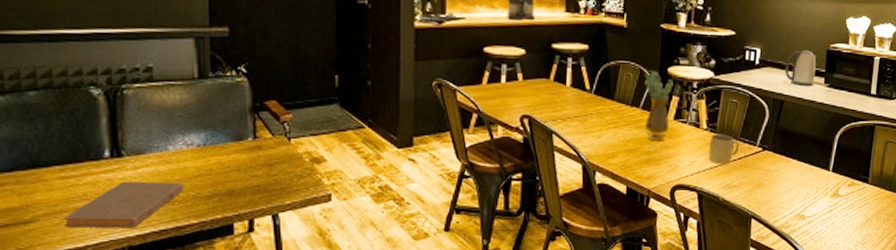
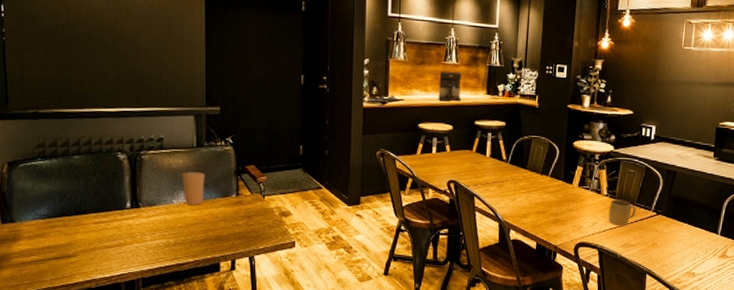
book: present [64,181,185,229] -> none [97,226,184,264]
cup: none [178,110,211,152] -> present [181,172,205,205]
vase: present [644,68,674,141] -> none [552,142,578,205]
kettle: present [784,50,817,86] -> none [677,127,707,159]

